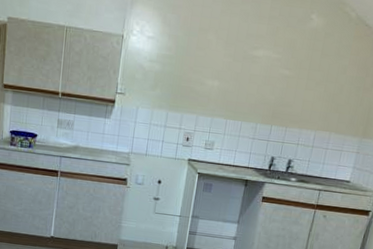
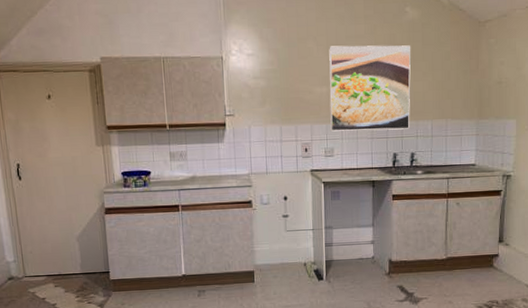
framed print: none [214,41,309,136] -> present [329,45,411,132]

